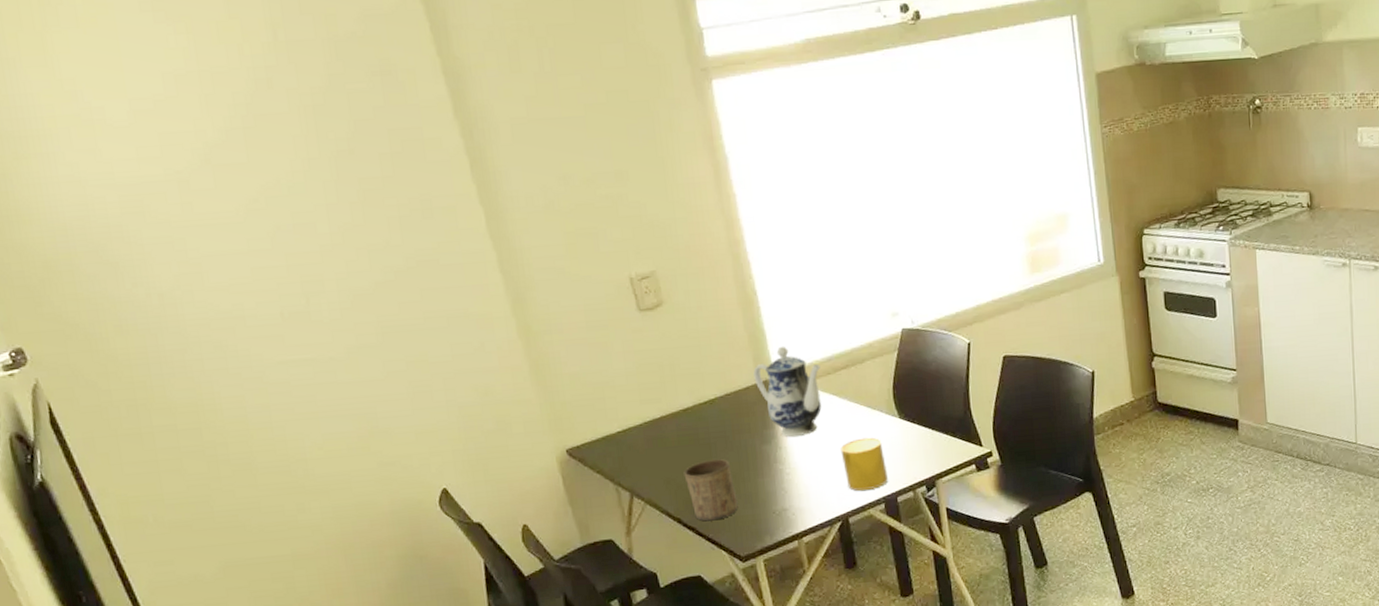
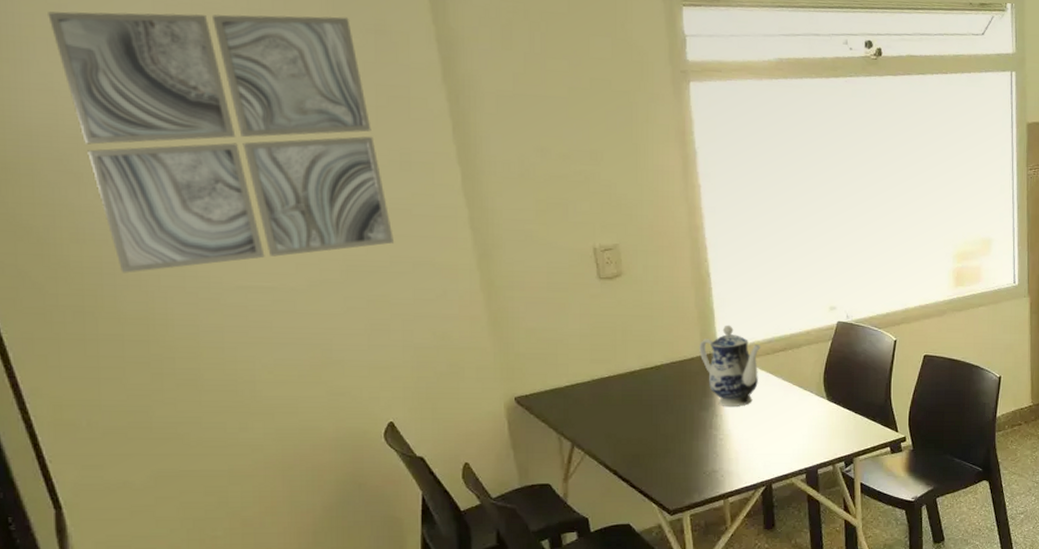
wall art: none [66,62,425,361] -> present [48,11,394,273]
cup: present [683,459,738,522] -> none [624,420,672,475]
cup: present [840,437,889,492] -> none [771,414,812,461]

